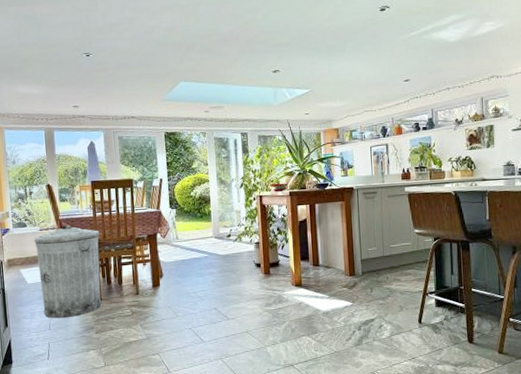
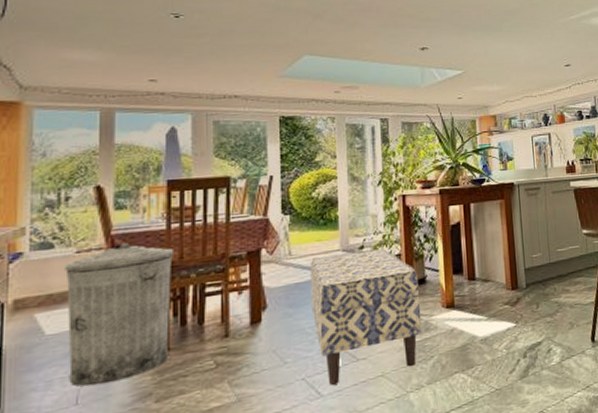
bench: none [191,238,276,335] -> present [310,249,422,385]

